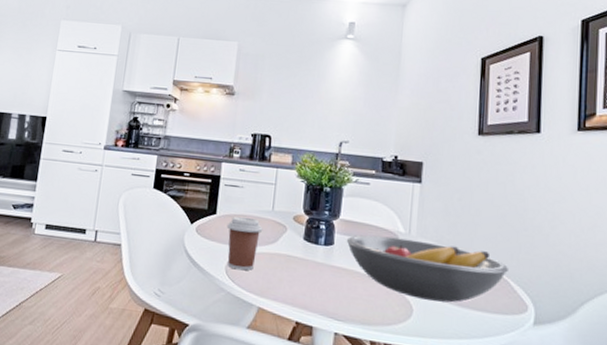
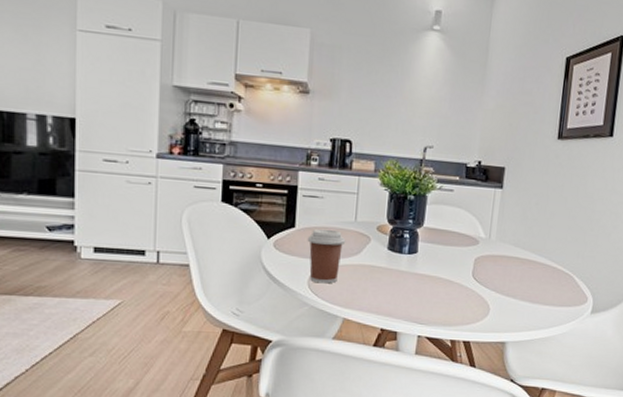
fruit bowl: present [346,235,508,303] -> none [429,241,574,300]

